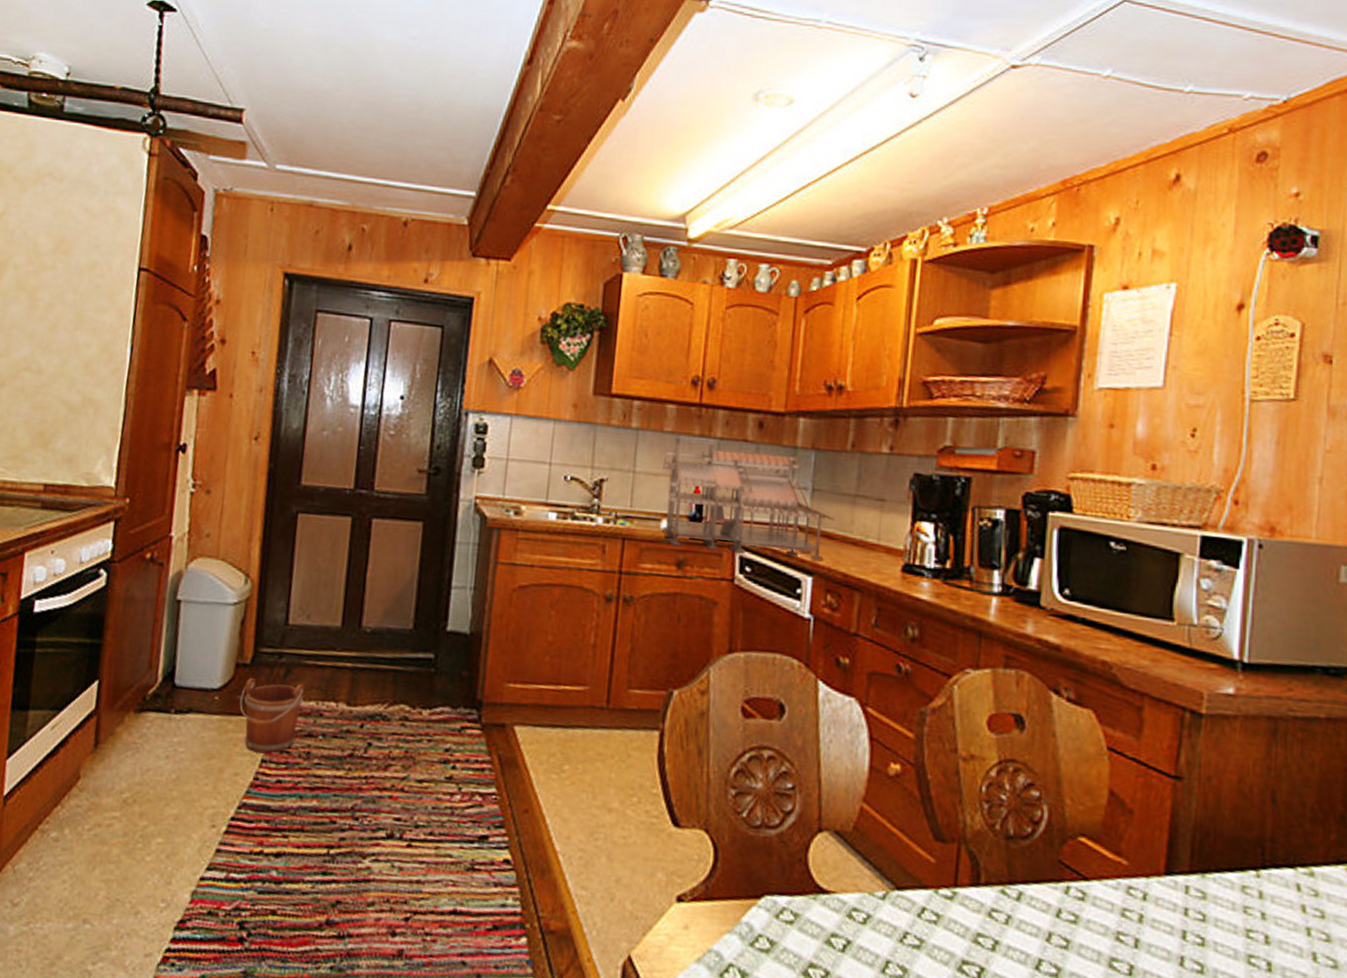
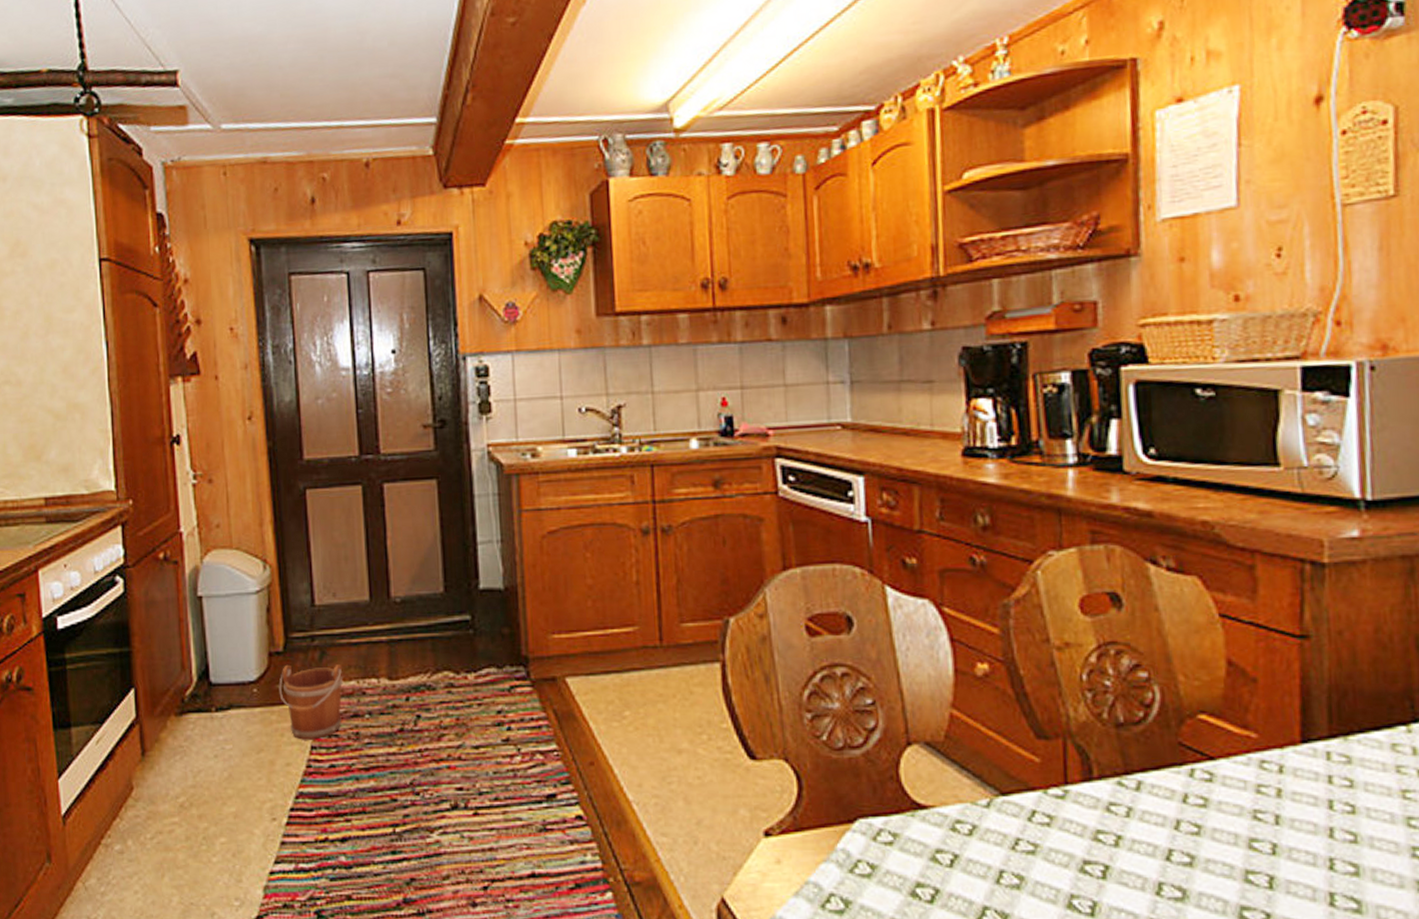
dish rack: present [663,439,834,562] -> none [683,347,879,466]

